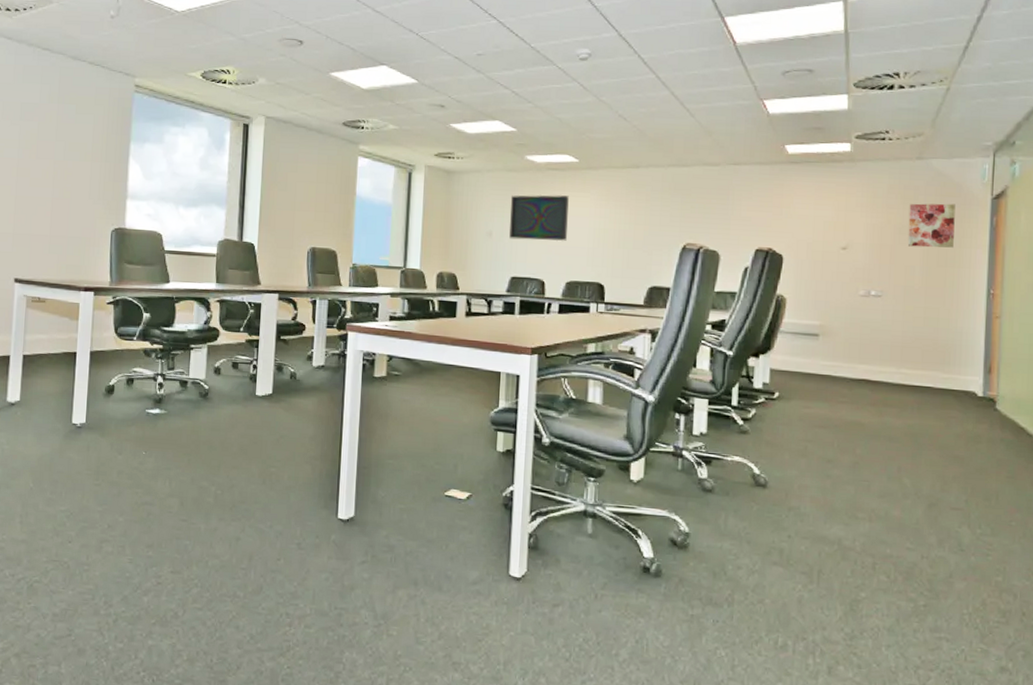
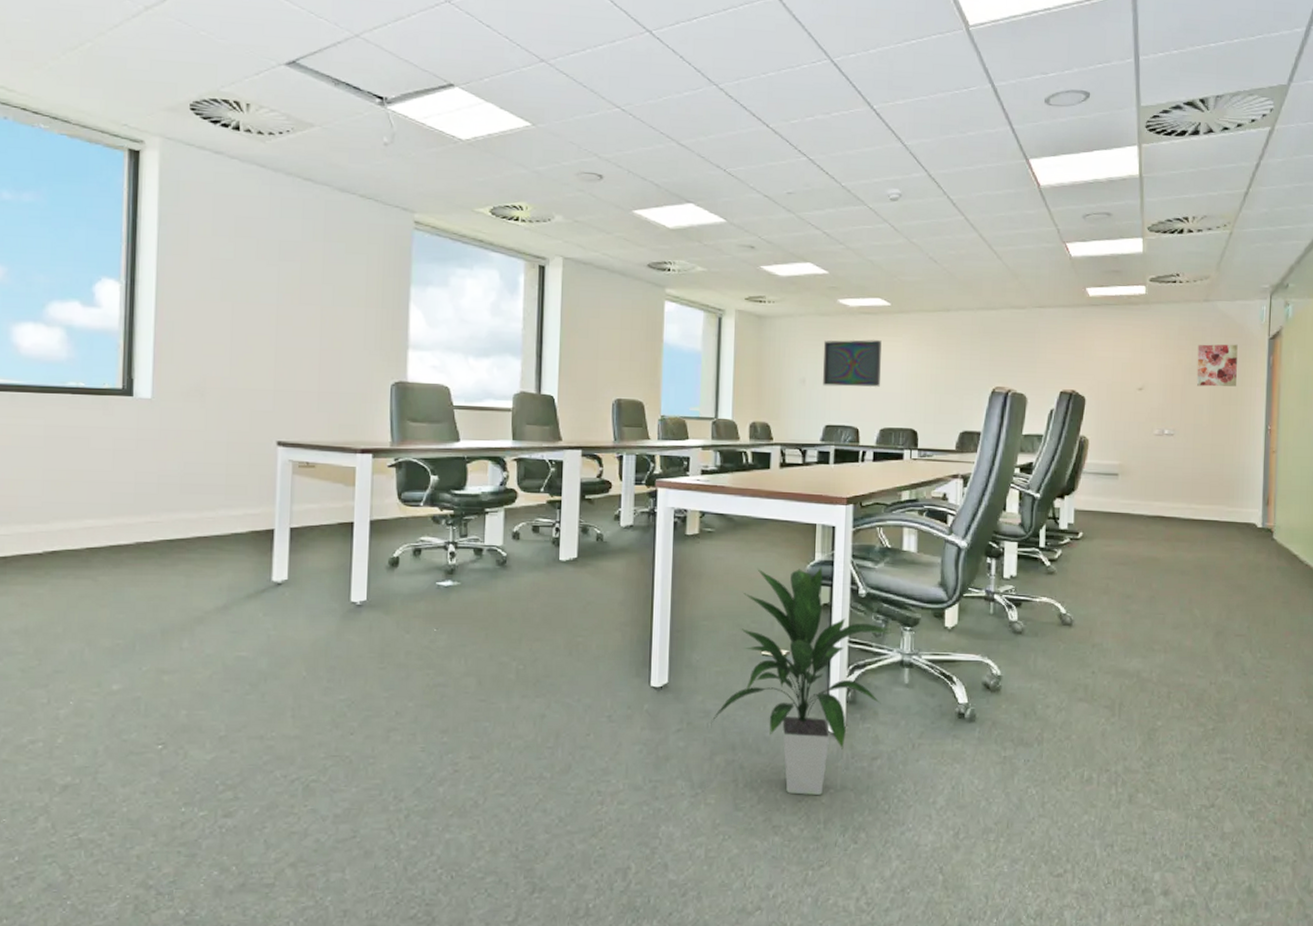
indoor plant: none [394,413,575,638] -> present [711,567,891,796]

